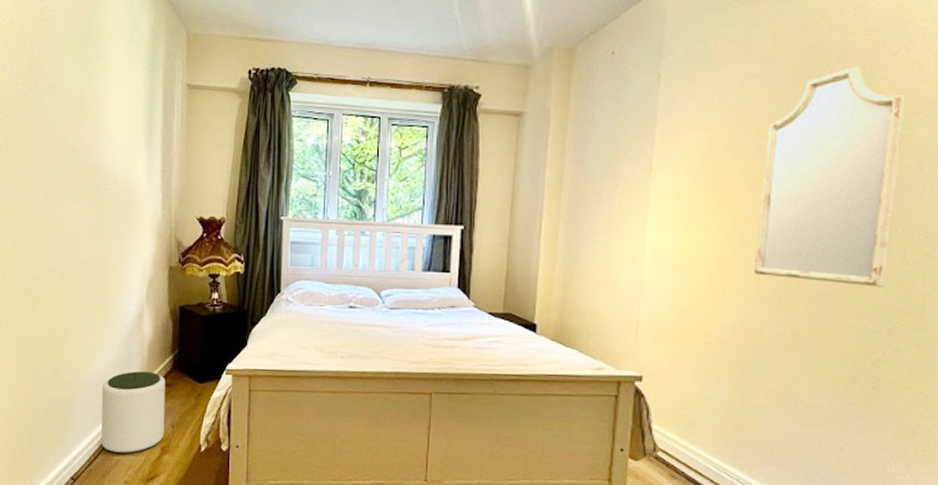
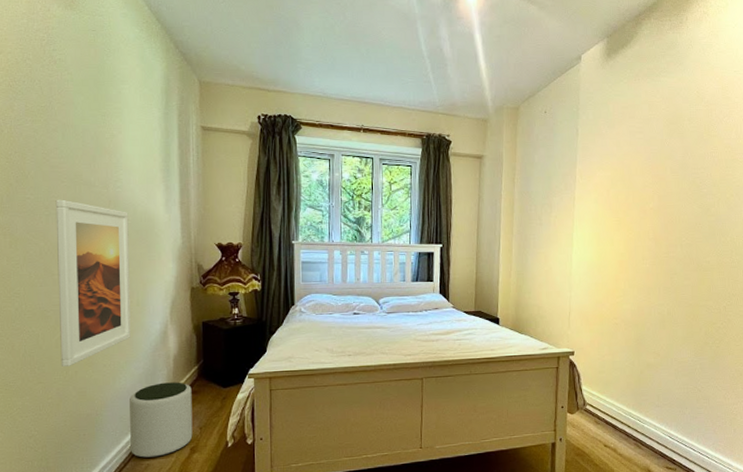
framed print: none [38,166,110,345] -> present [55,199,131,367]
home mirror: present [754,66,907,287] -> none [643,127,729,279]

